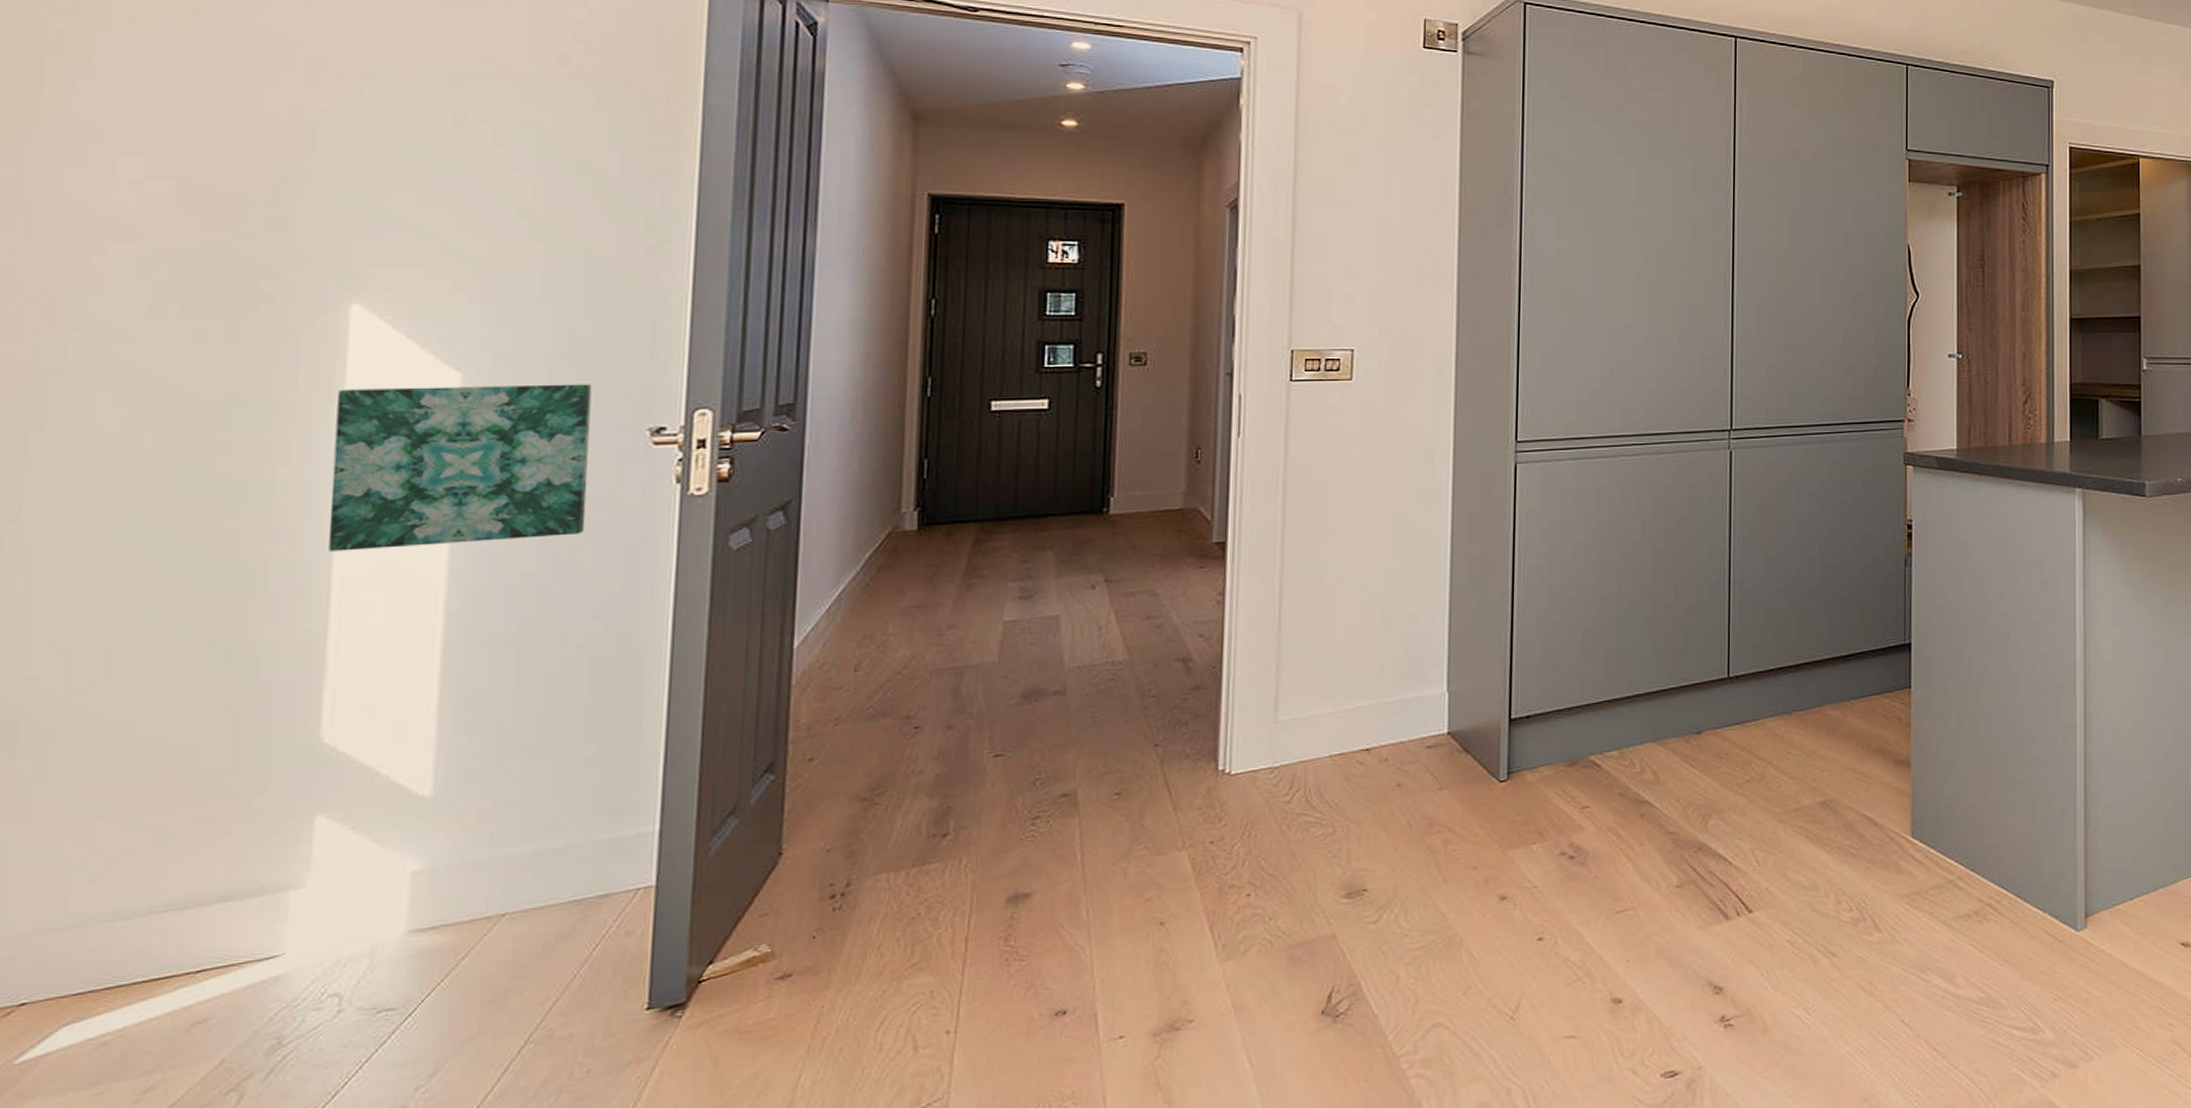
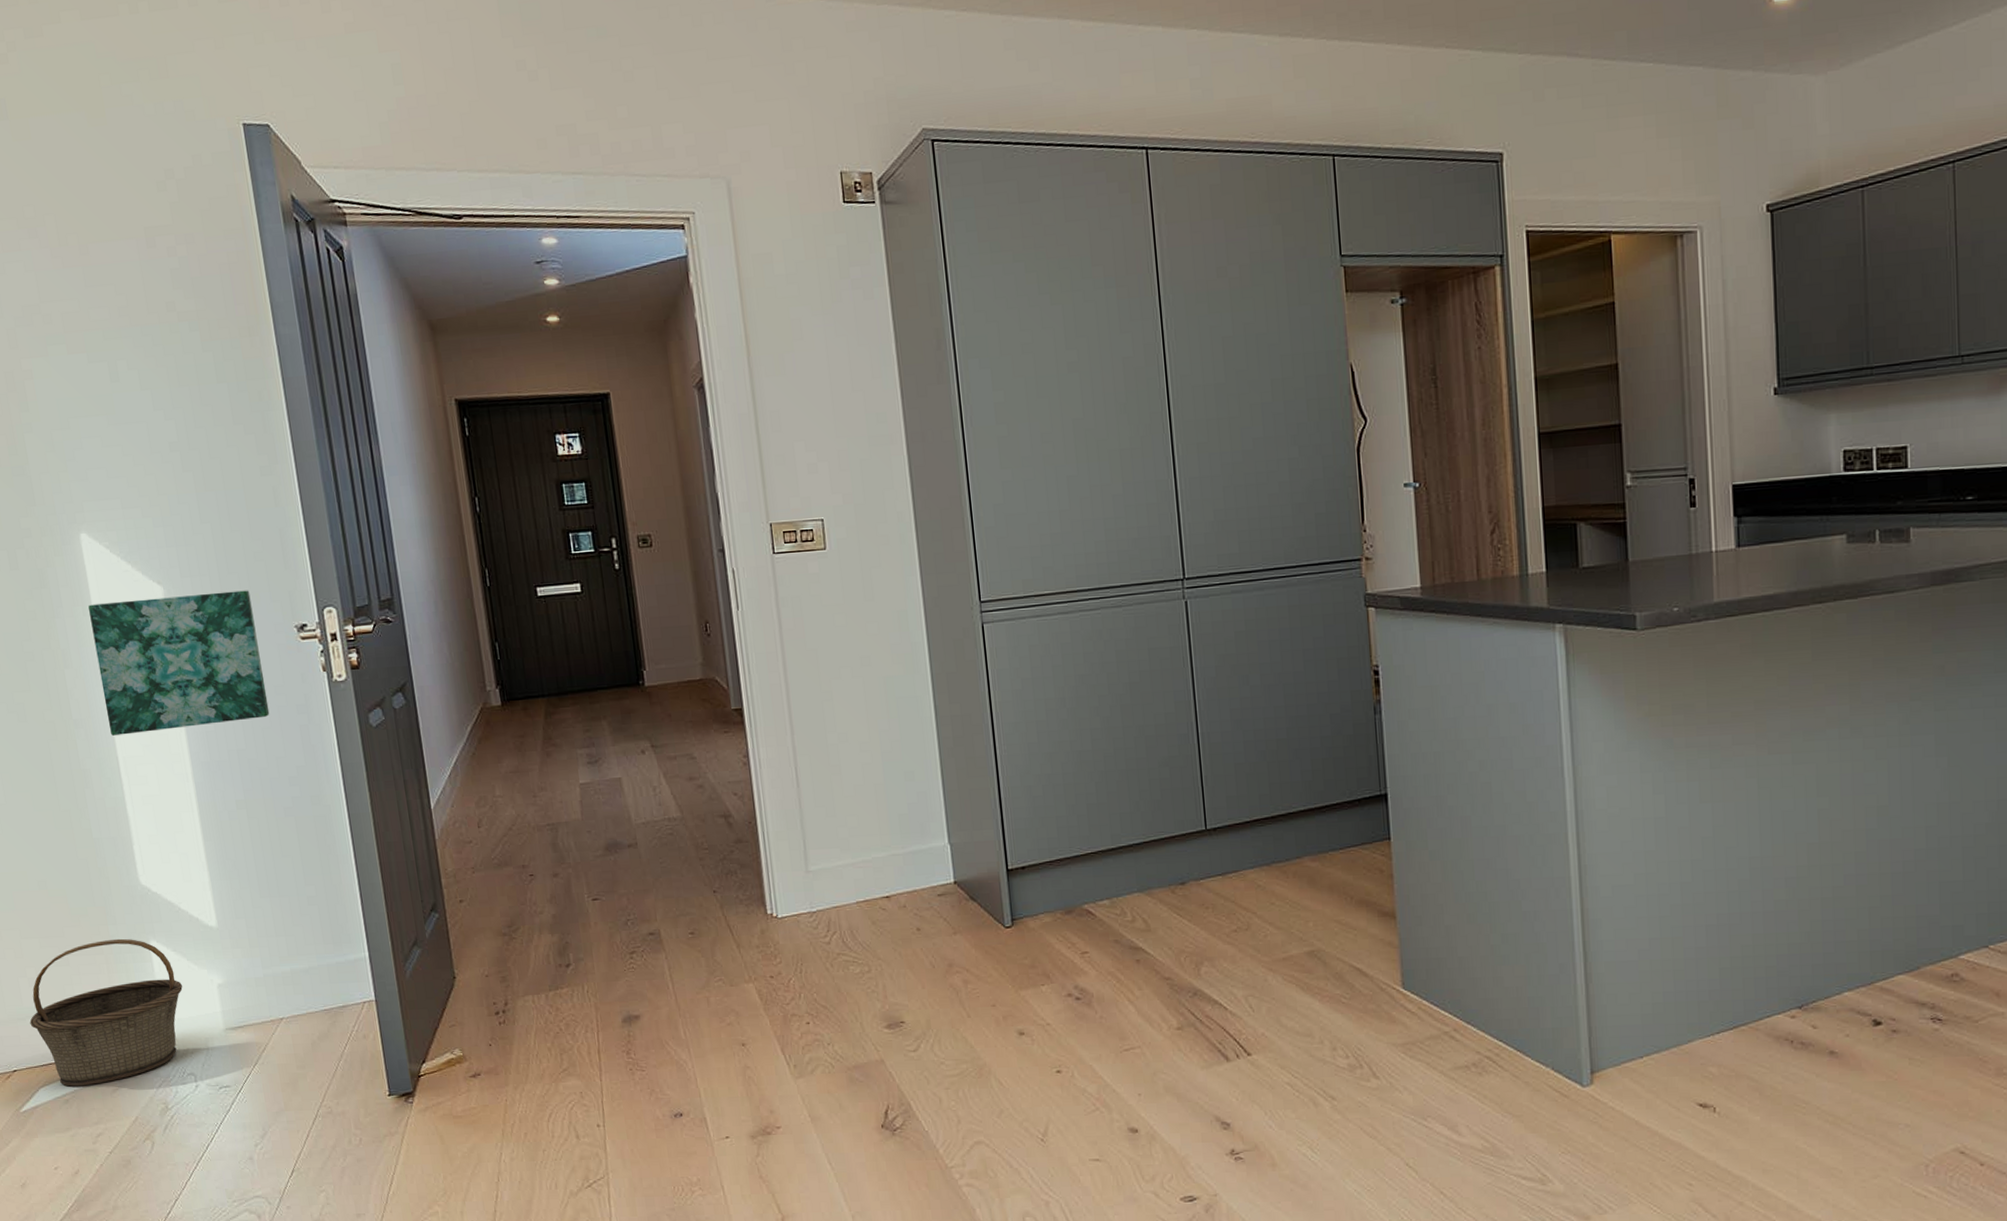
basket: none [72,814,353,1023] -> present [29,938,183,1087]

